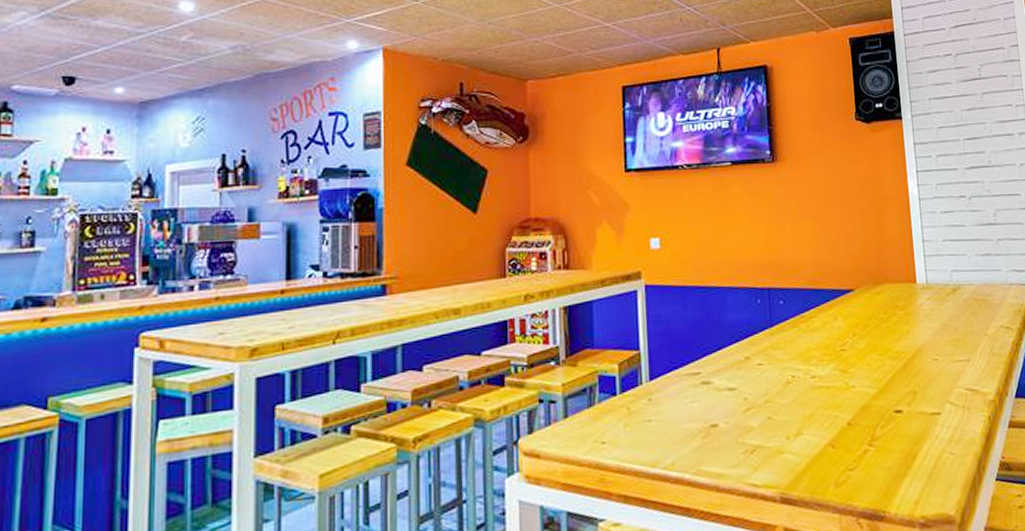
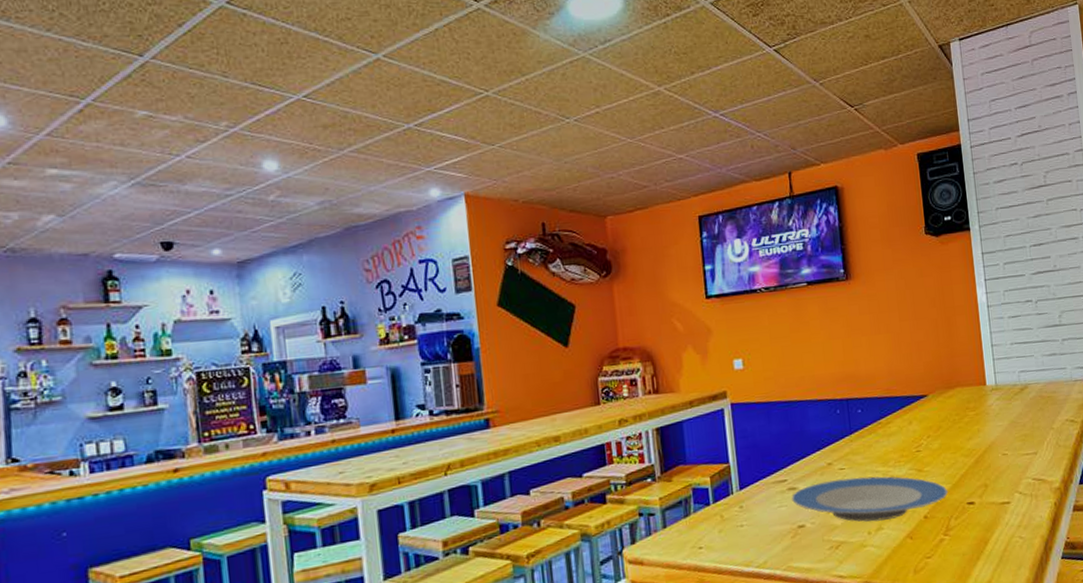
plate: none [705,374,875,426] -> present [792,476,949,522]

